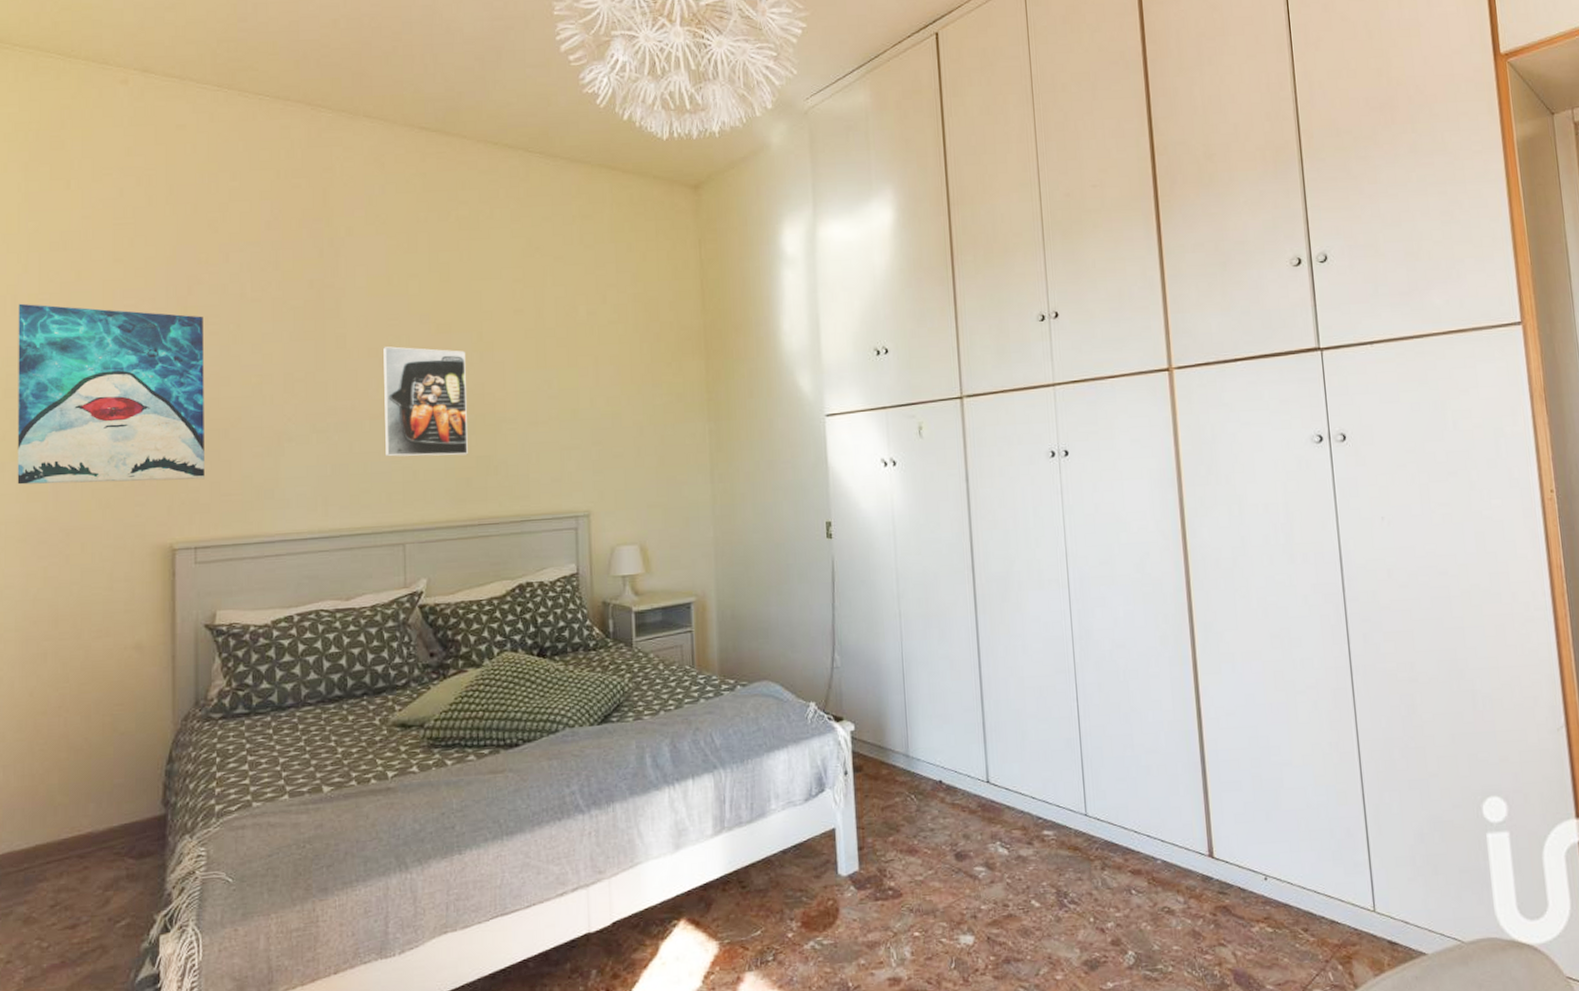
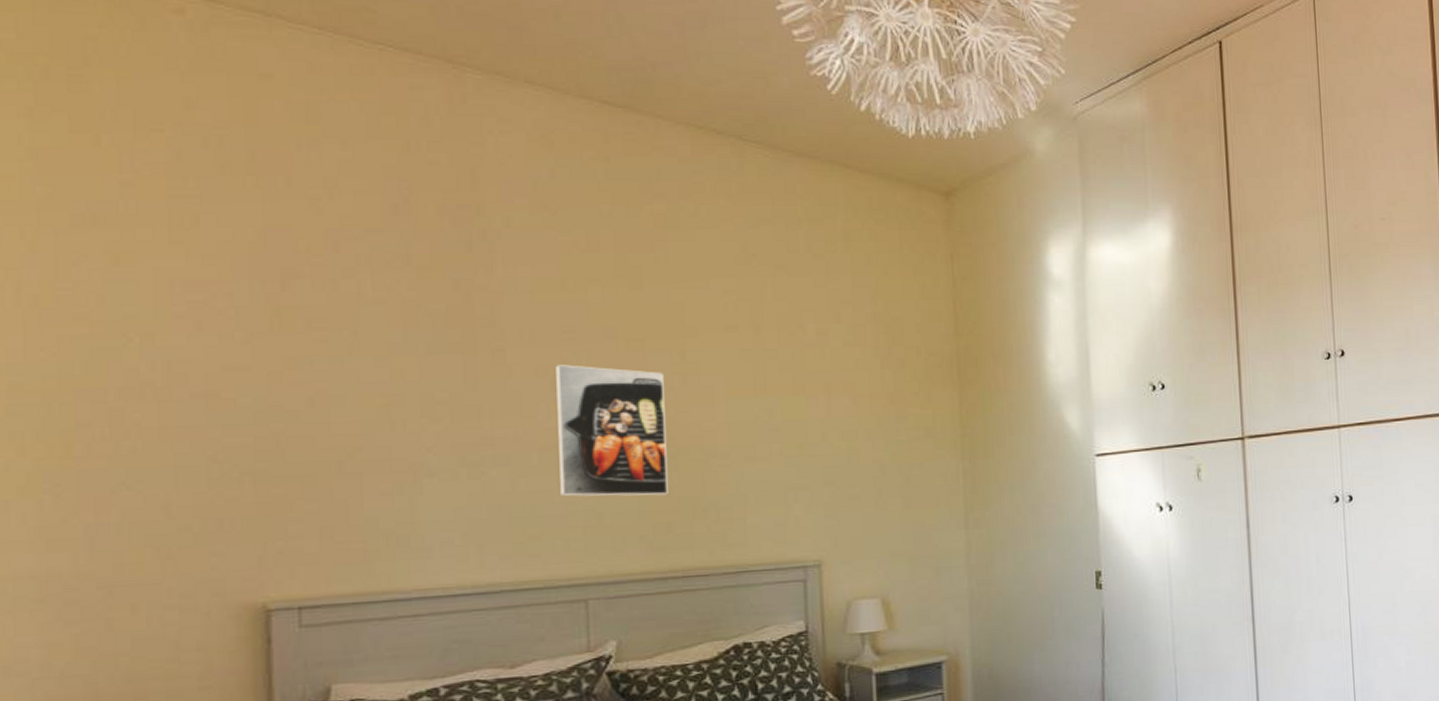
wall art: present [17,303,205,485] -> none [24,293,311,529]

